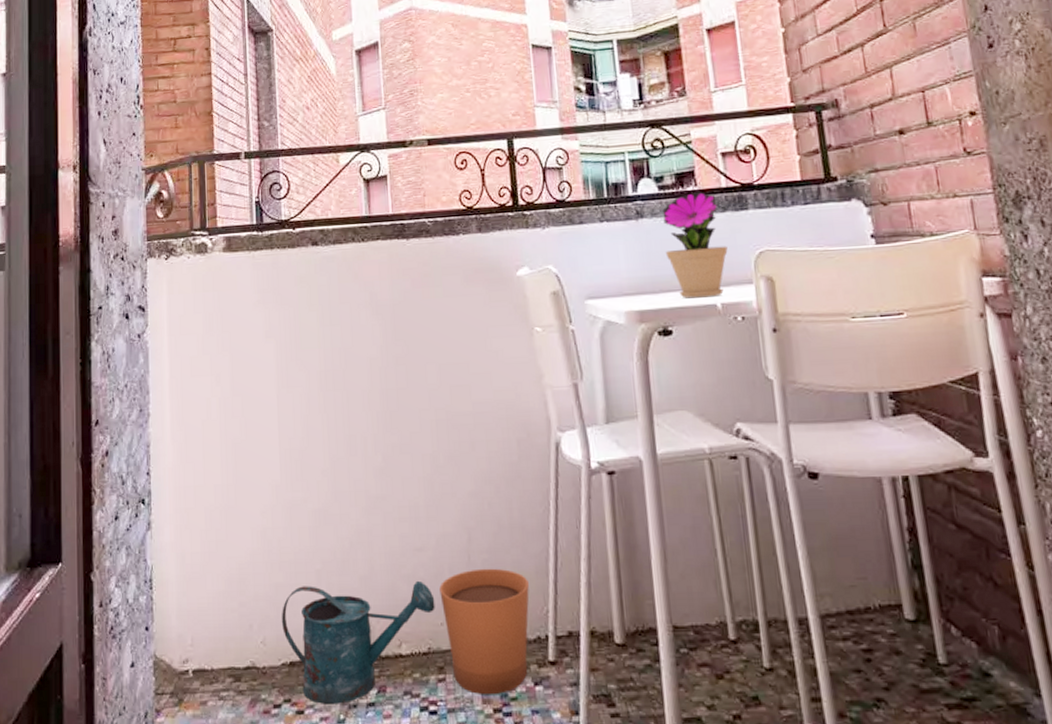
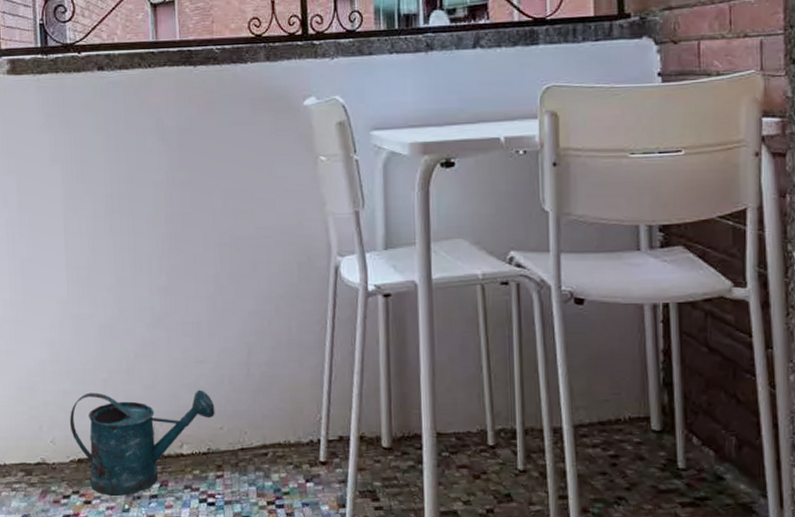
planter: present [439,568,530,695] -> none [219,379,304,490]
flower pot: present [662,191,728,299] -> none [453,24,515,132]

